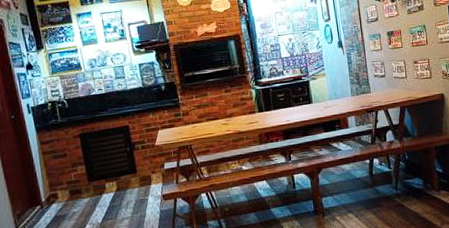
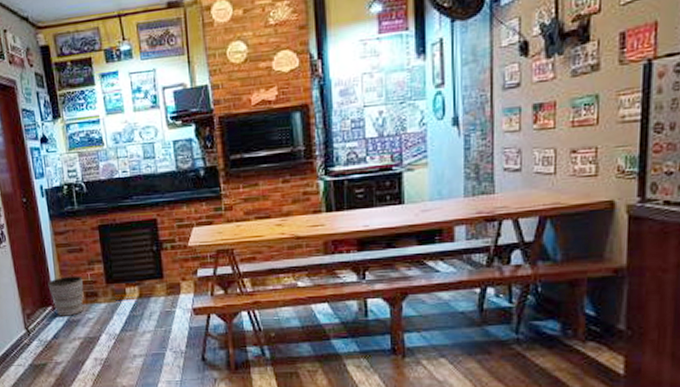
planter pot: none [36,177,69,214] -> present [47,275,84,316]

